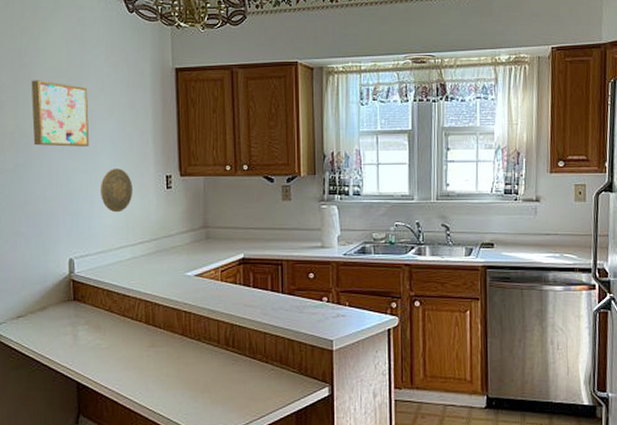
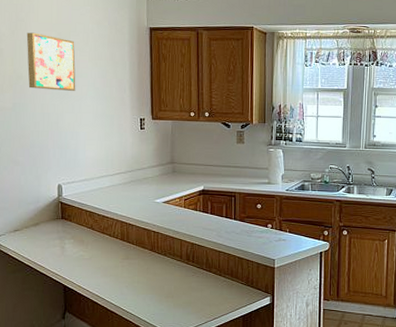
decorative plate: present [101,169,132,213] -> none [85,111,112,148]

